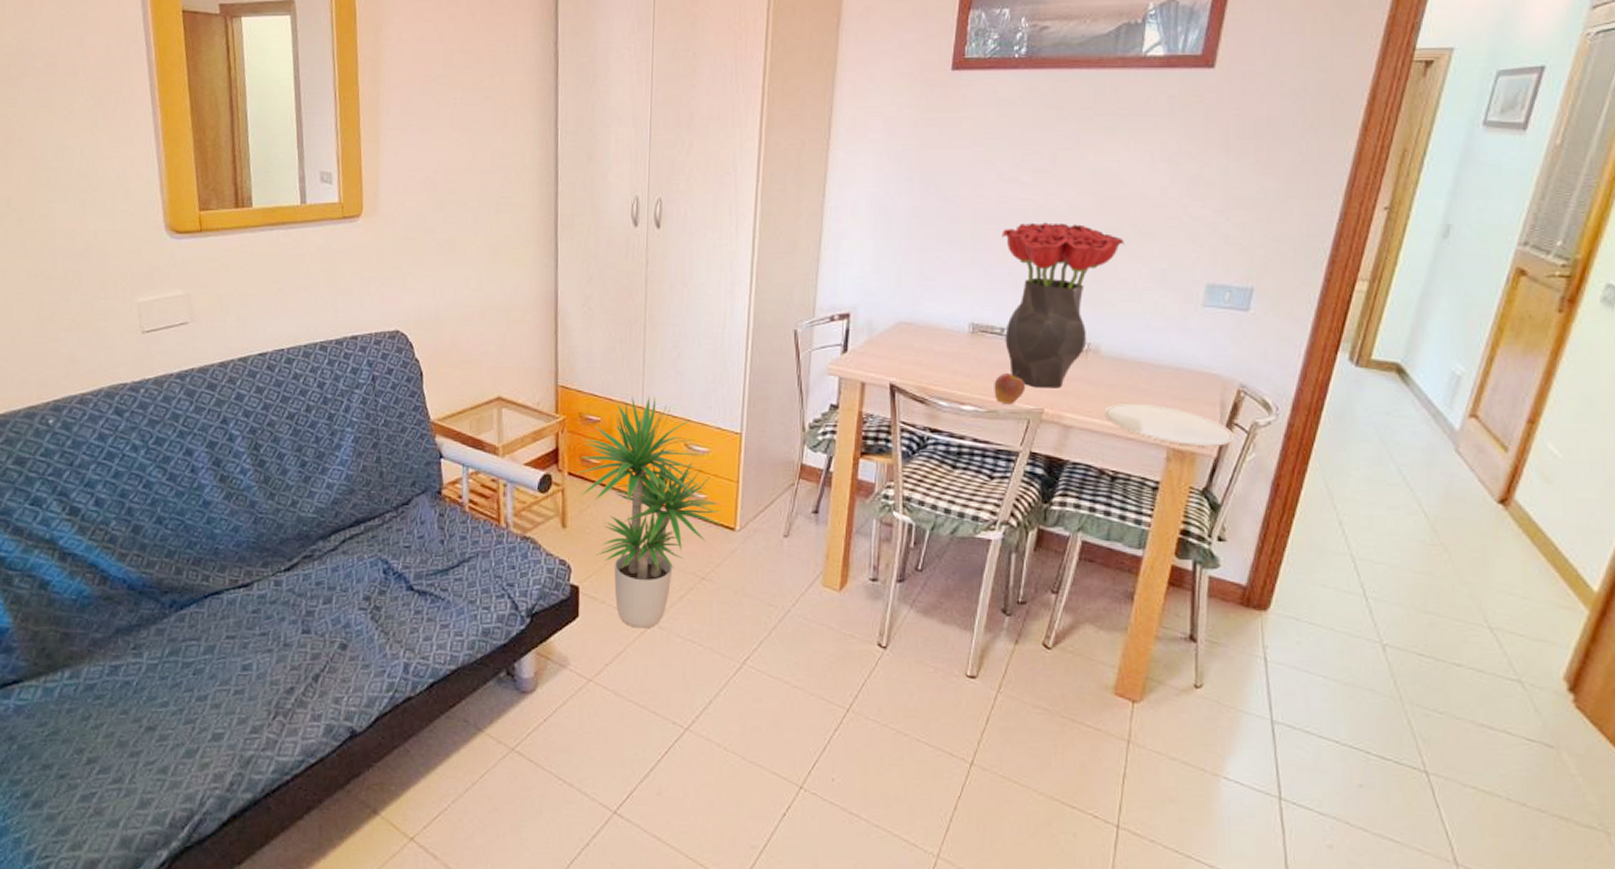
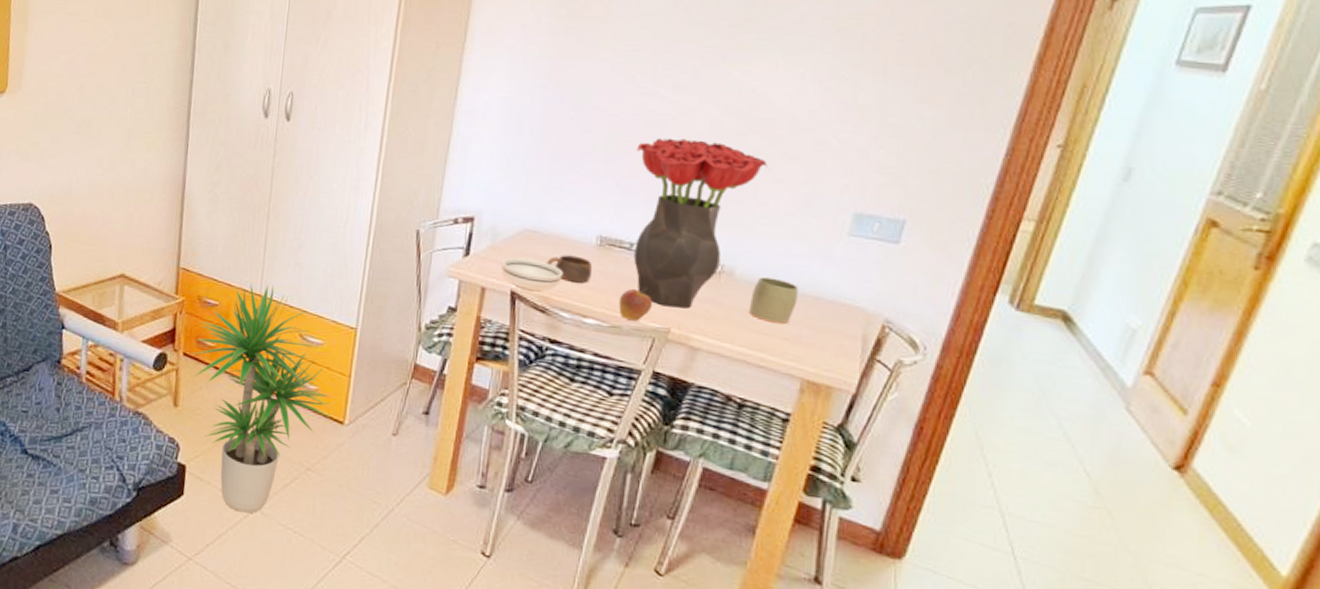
bowl: none [879,350,939,383] -> present [501,257,563,292]
cup: none [922,344,967,371] -> present [546,255,593,283]
plate: present [1104,403,1235,447] -> none [734,329,876,383]
mug: none [1116,352,1160,396] -> present [750,277,799,324]

